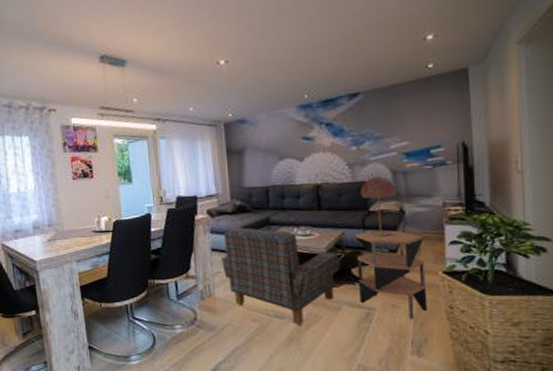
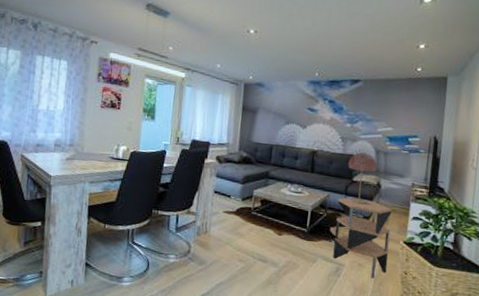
armchair: present [220,227,340,325] -> none [220,176,322,270]

